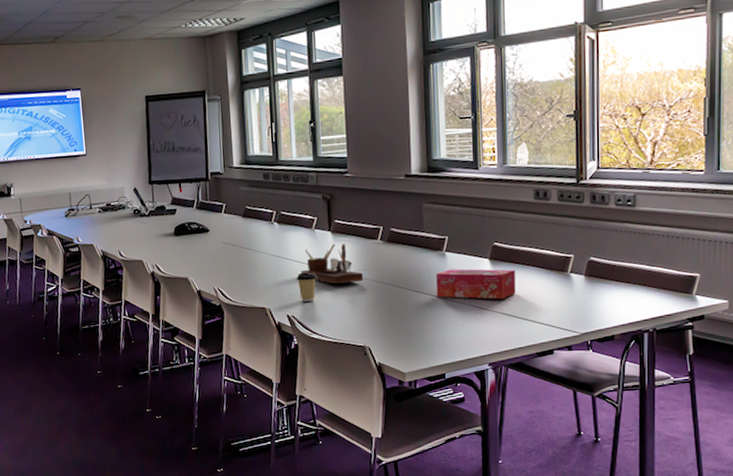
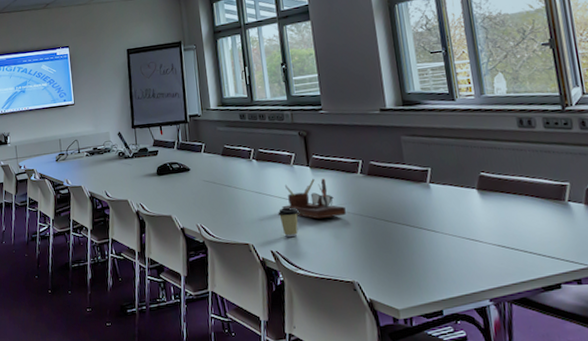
tissue box: present [435,268,516,300] -> none [421,199,510,231]

